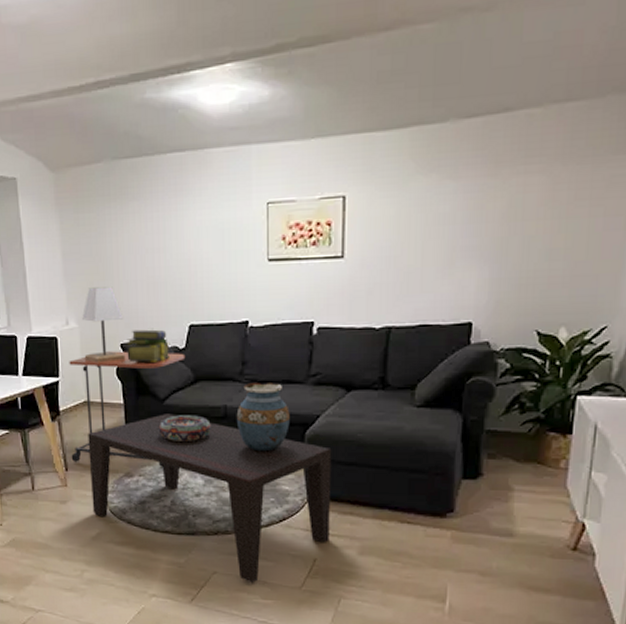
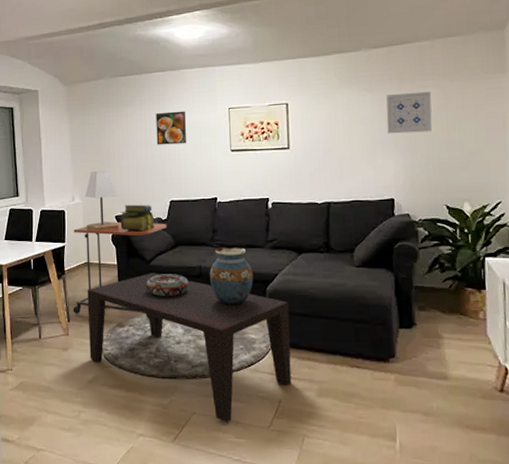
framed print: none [171,206,212,253] -> present [156,111,187,145]
wall art: none [472,179,536,238] -> present [386,91,433,134]

